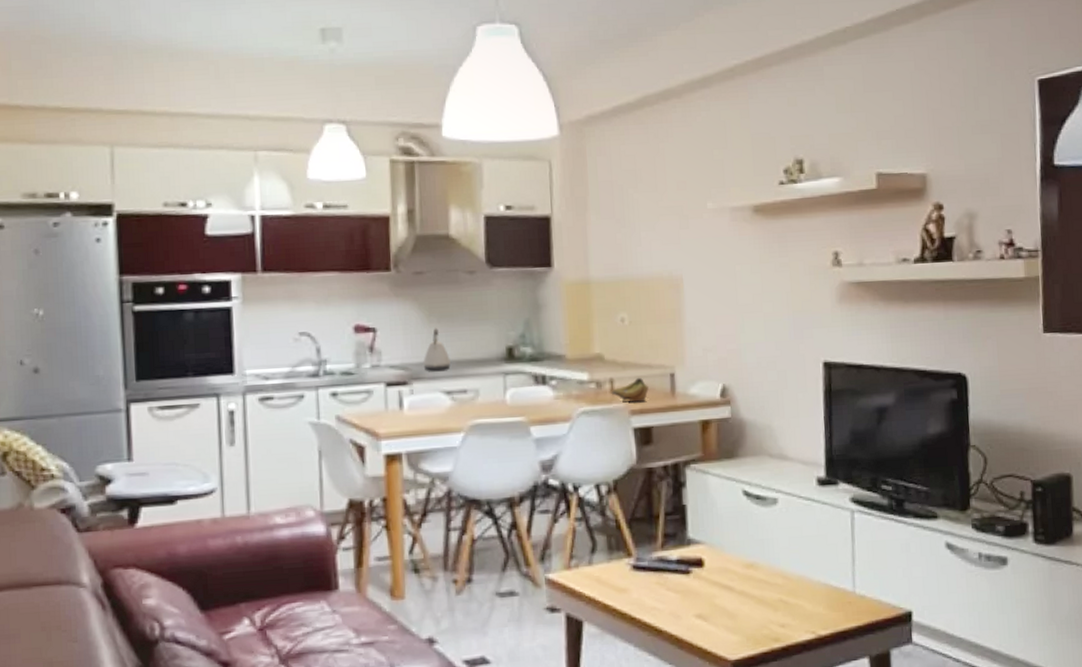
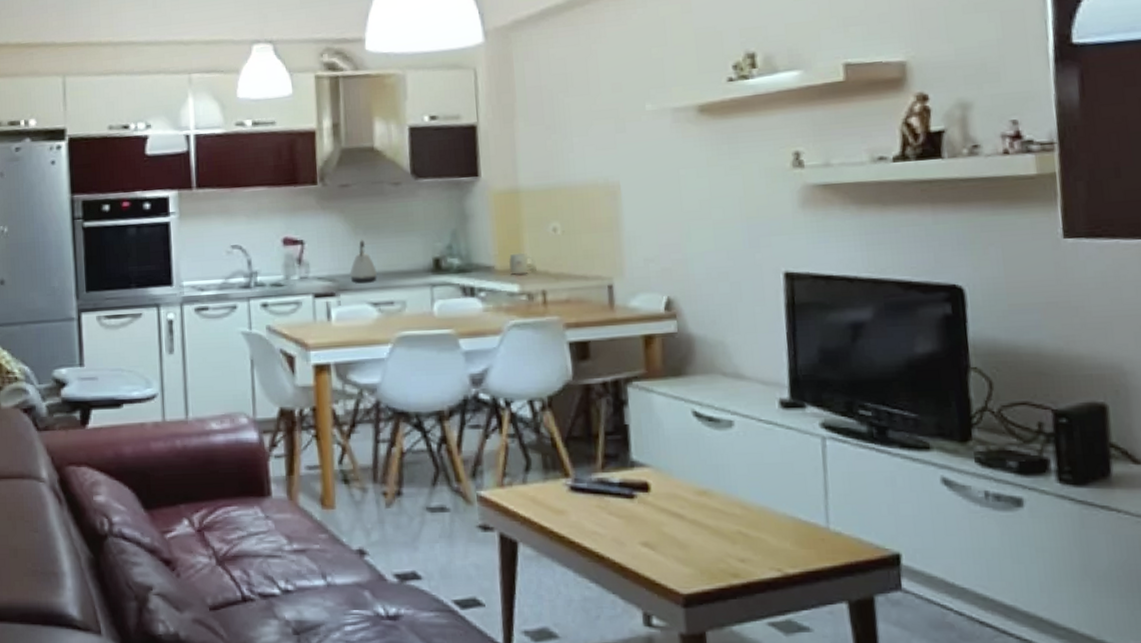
mug: none [578,342,604,364] -> present [508,252,536,276]
fruit: present [611,377,649,403] -> none [543,289,585,316]

